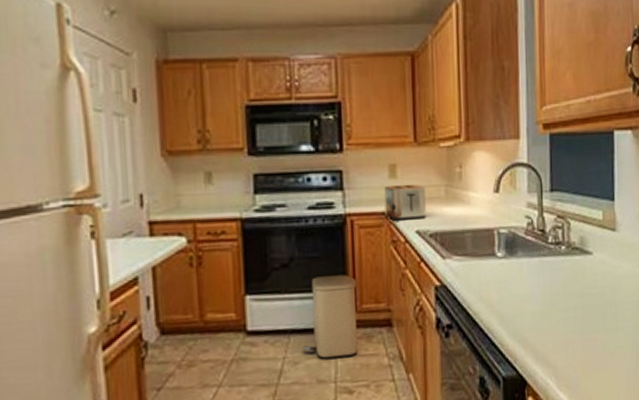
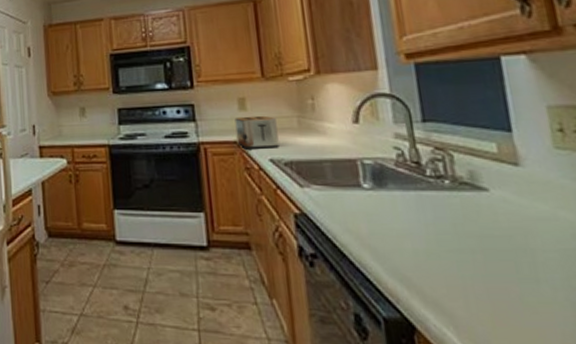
pedal bin: present [302,274,357,360] -> none [164,197,217,275]

